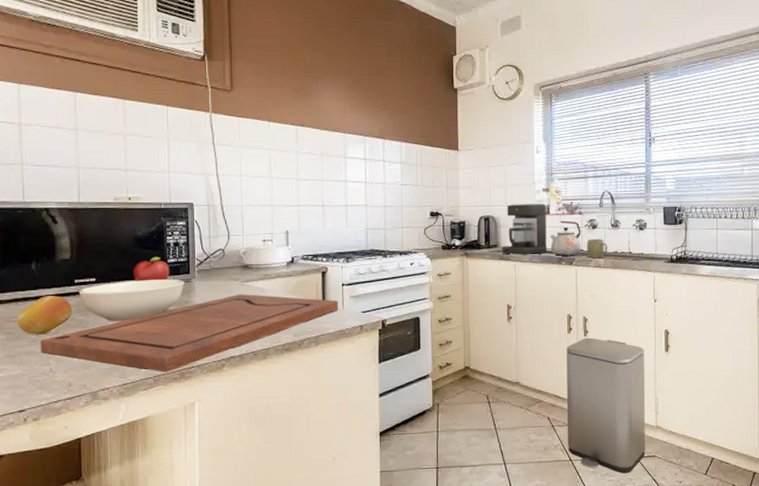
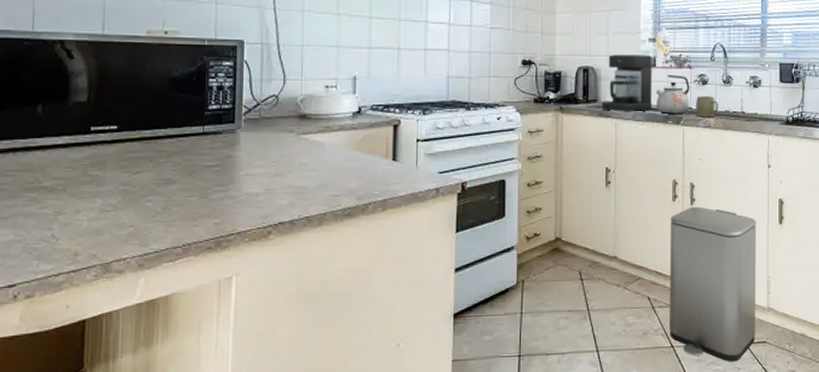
fruit: present [17,296,73,335] -> none [13,145,86,193]
cutting board: present [39,294,339,372] -> none [40,149,412,240]
bowl: present [78,279,185,322] -> none [94,129,228,178]
fruit: present [133,257,170,281] -> none [164,102,211,131]

